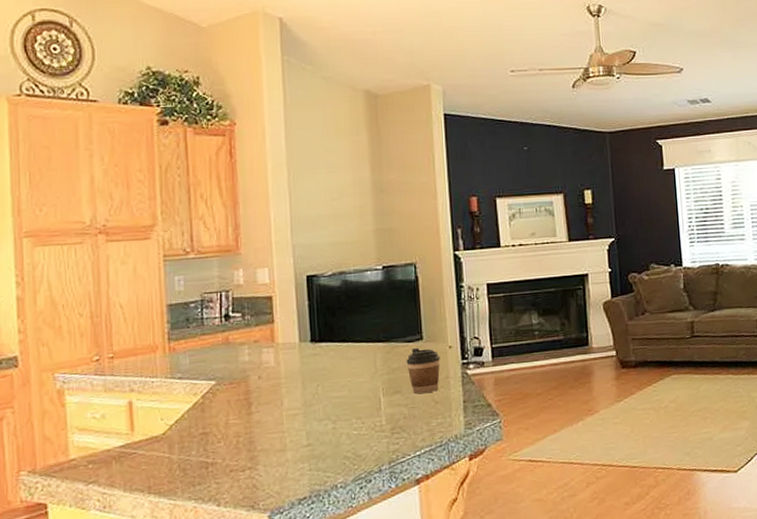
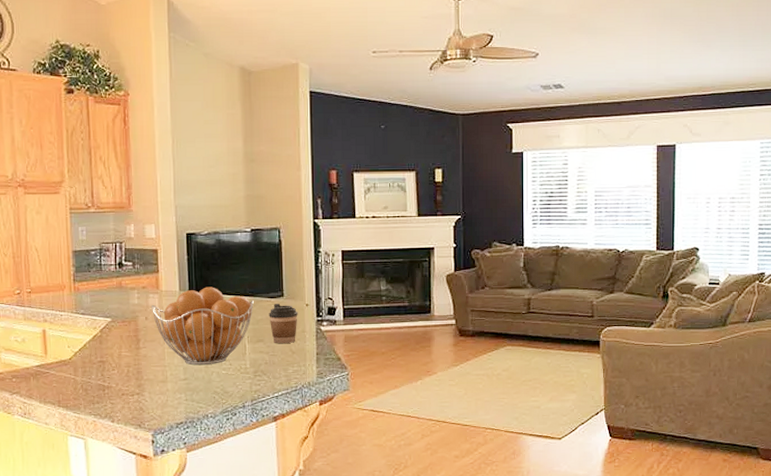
fruit basket: none [265,334,389,428] -> present [151,287,254,366]

